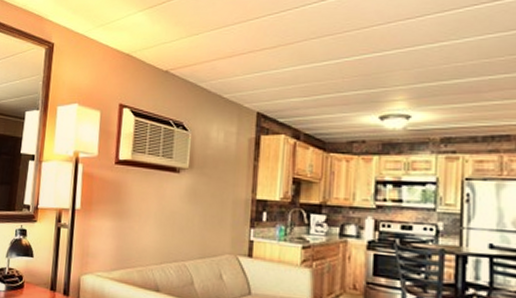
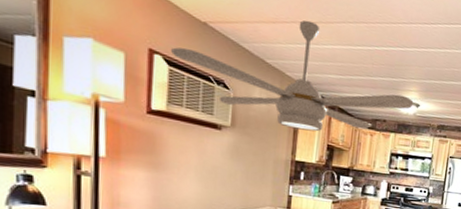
ceiling fan: none [136,47,402,164] -> present [170,20,414,132]

